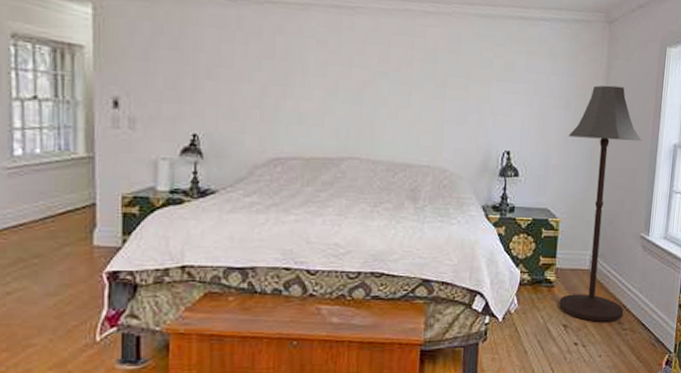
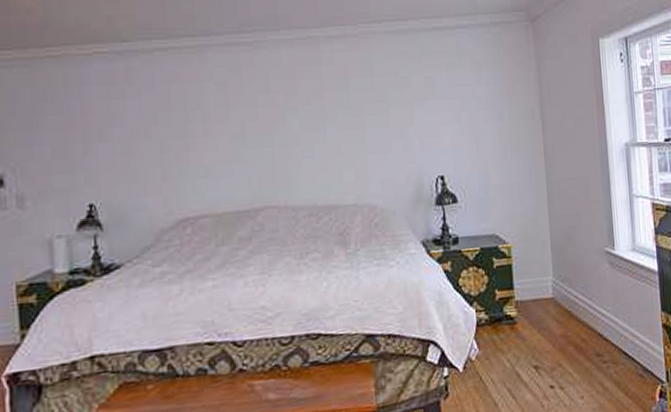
floor lamp: present [559,85,642,322] -> none [506,88,601,358]

